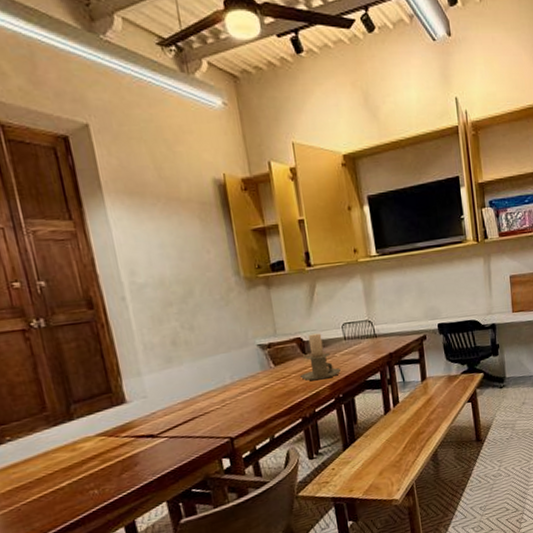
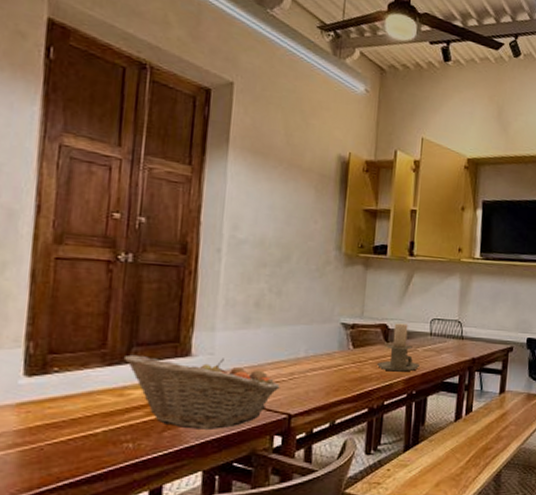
fruit basket: none [65,398,216,469] -> present [123,354,280,429]

